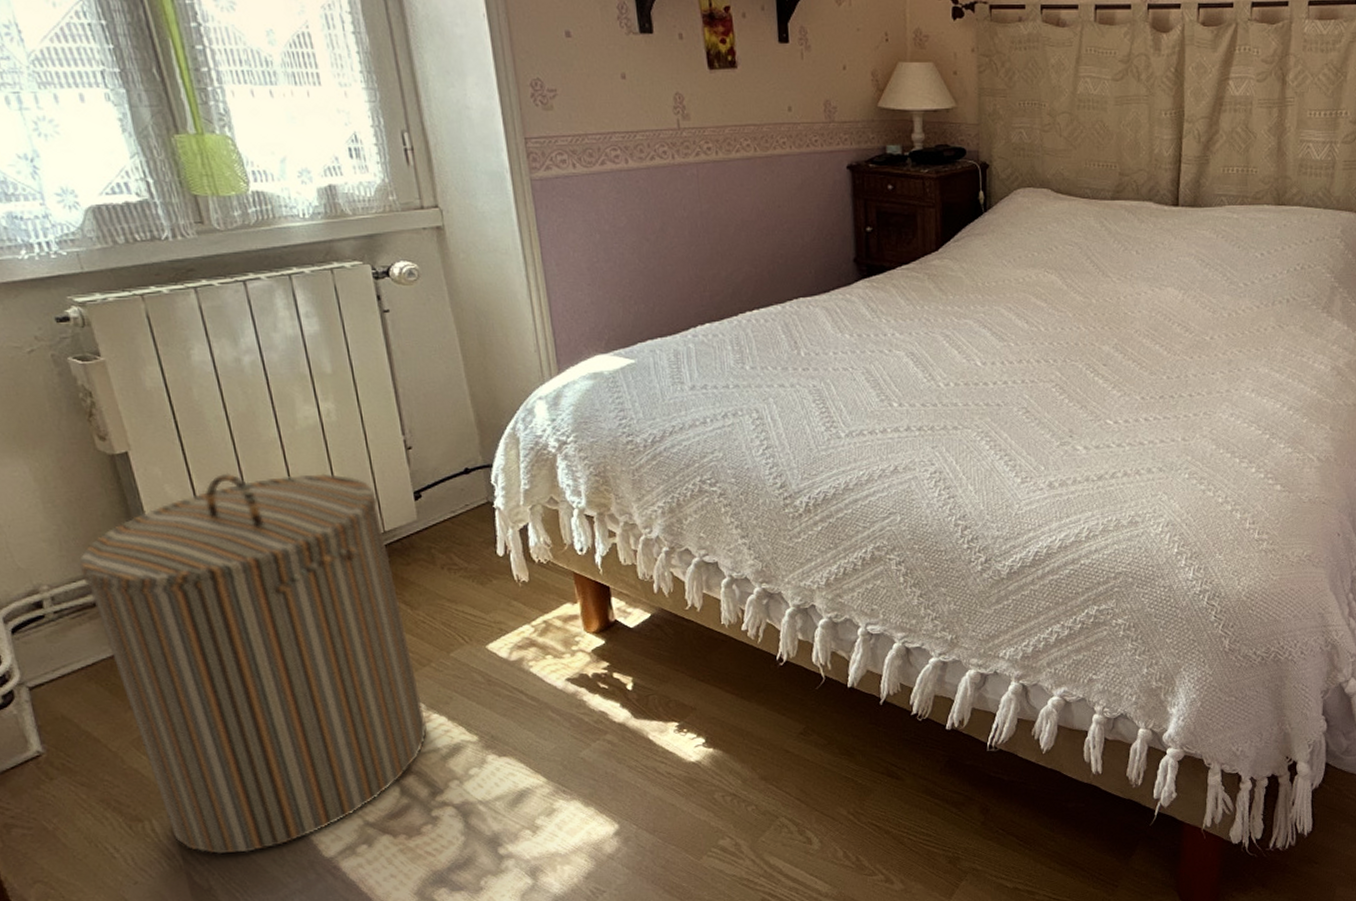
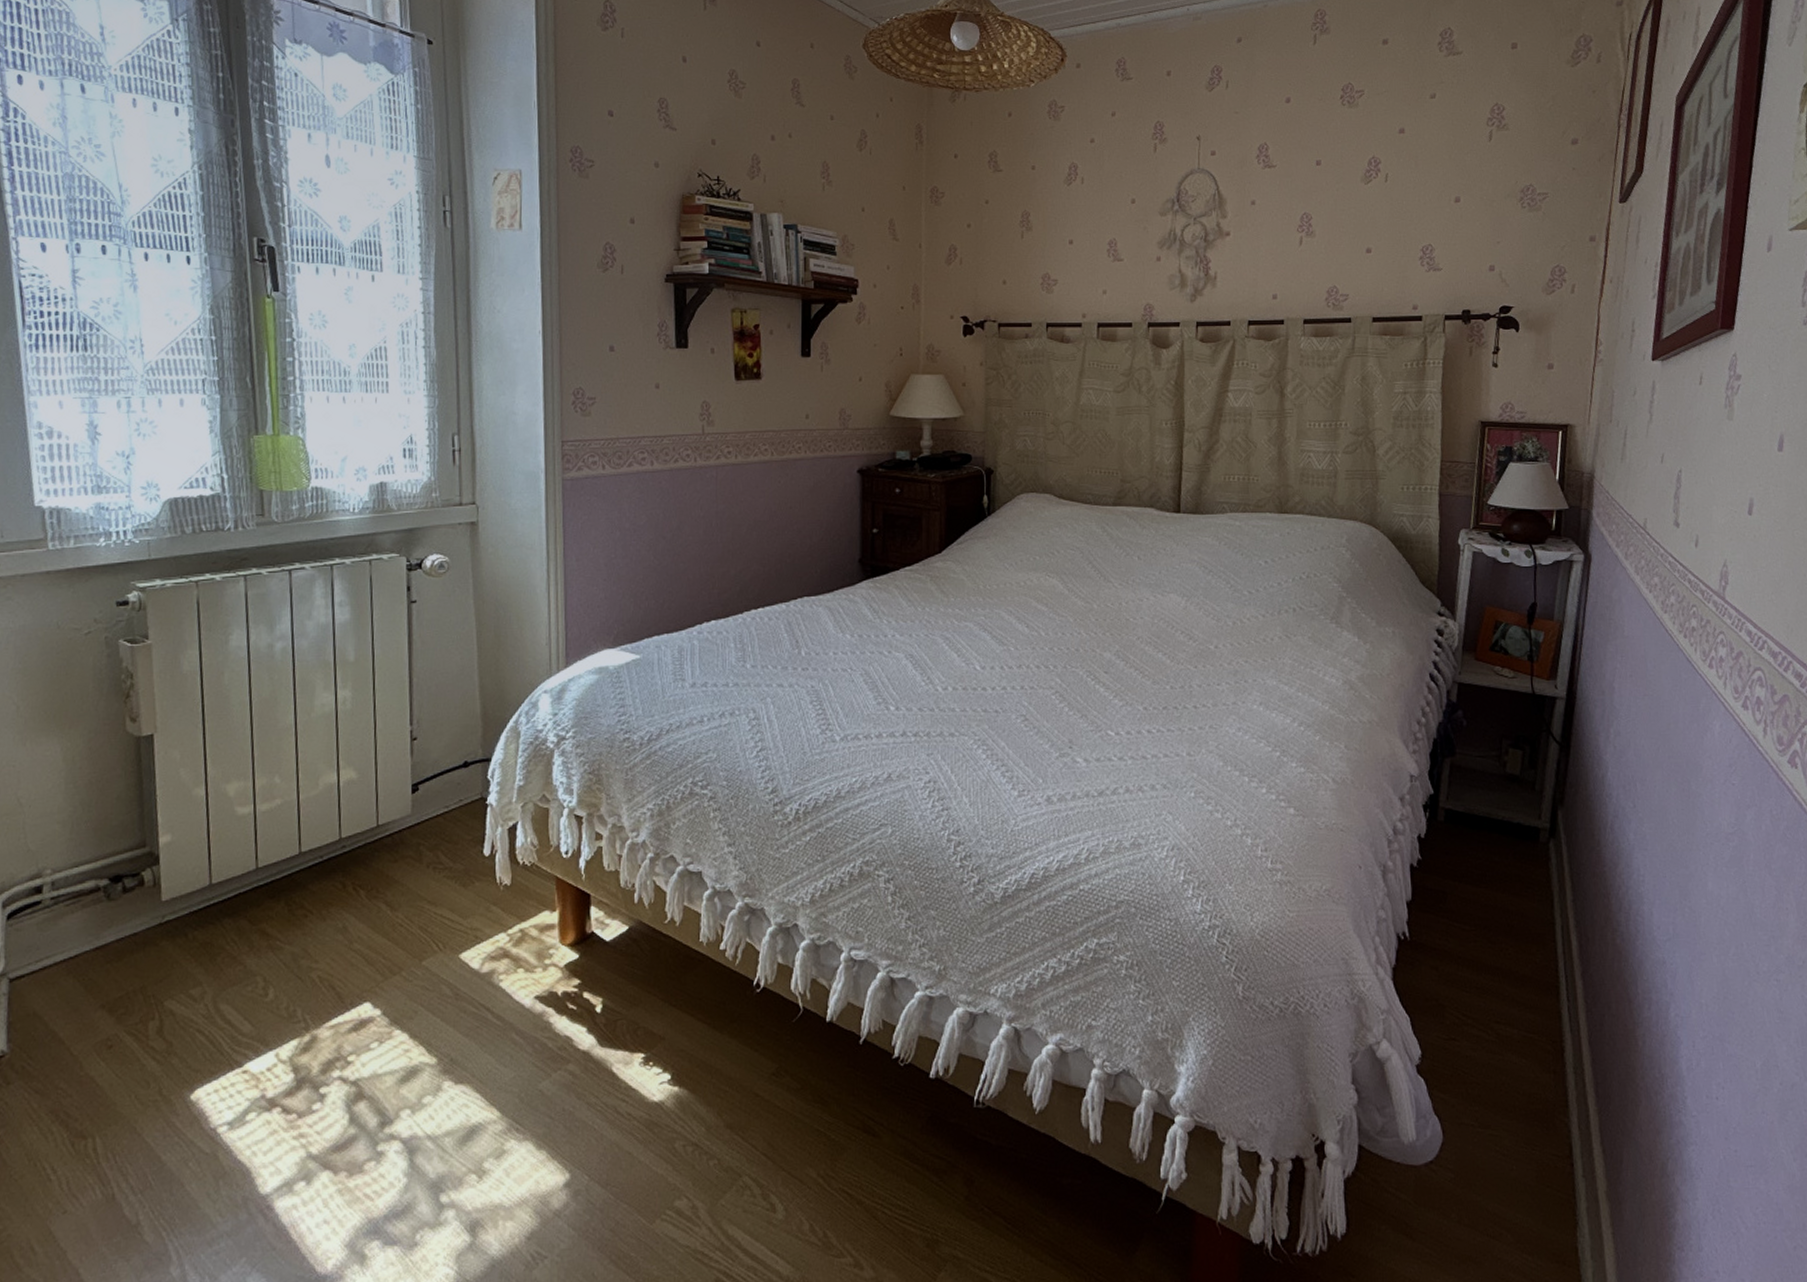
laundry hamper: present [78,473,428,855] -> none [84,758,387,1184]

